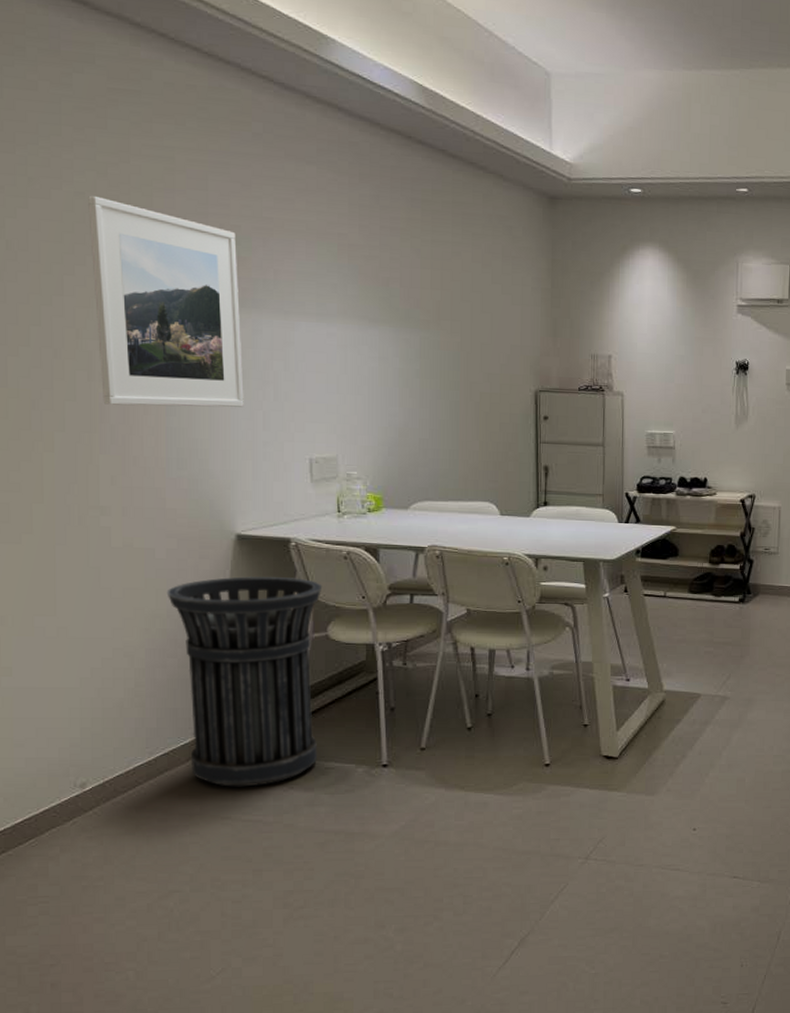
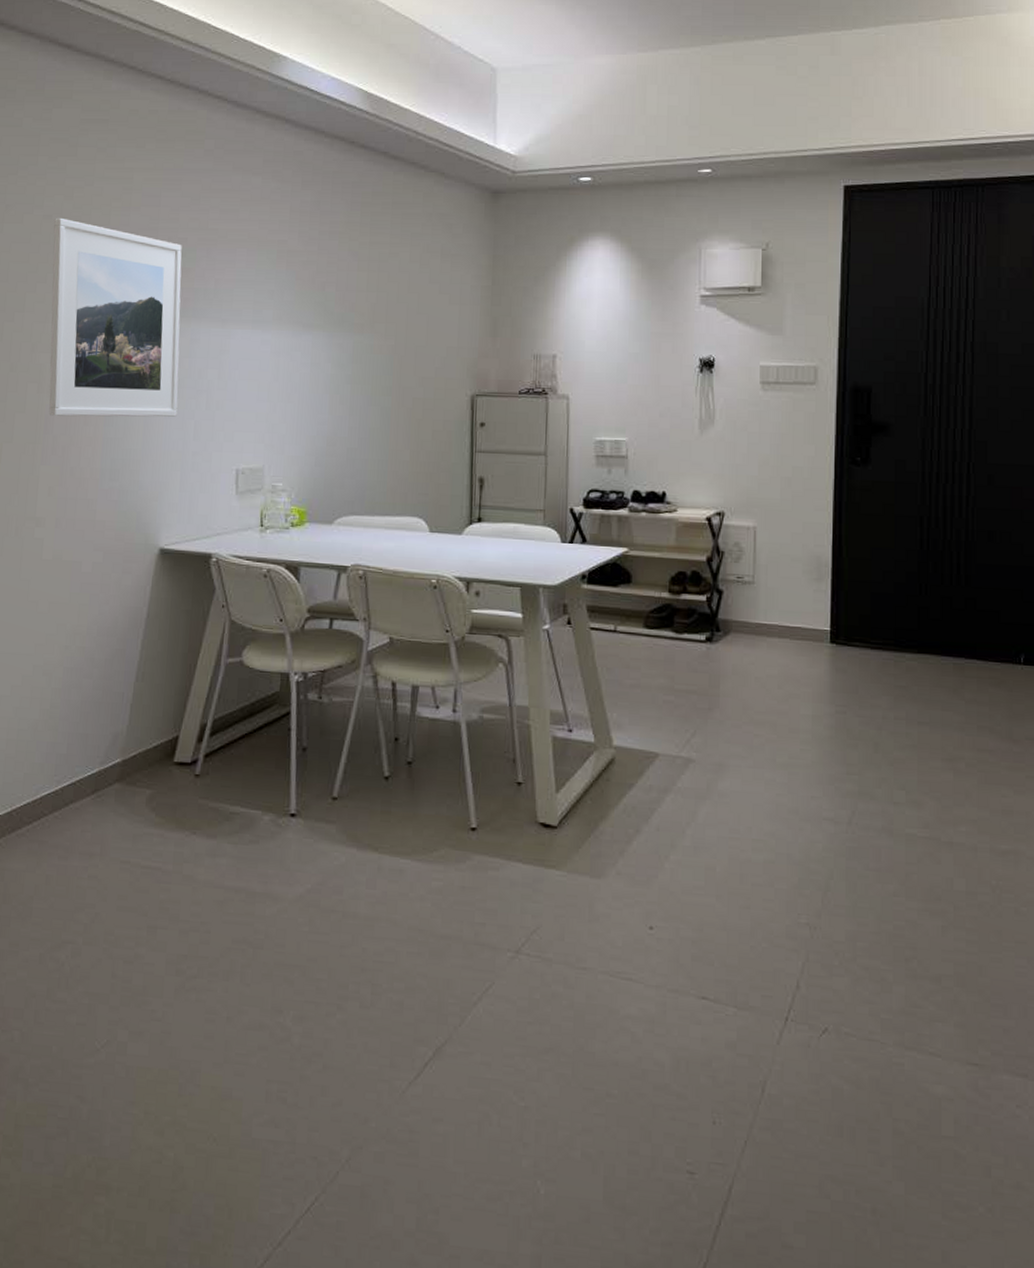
trash can: present [166,576,323,787] -> none [88,593,240,828]

